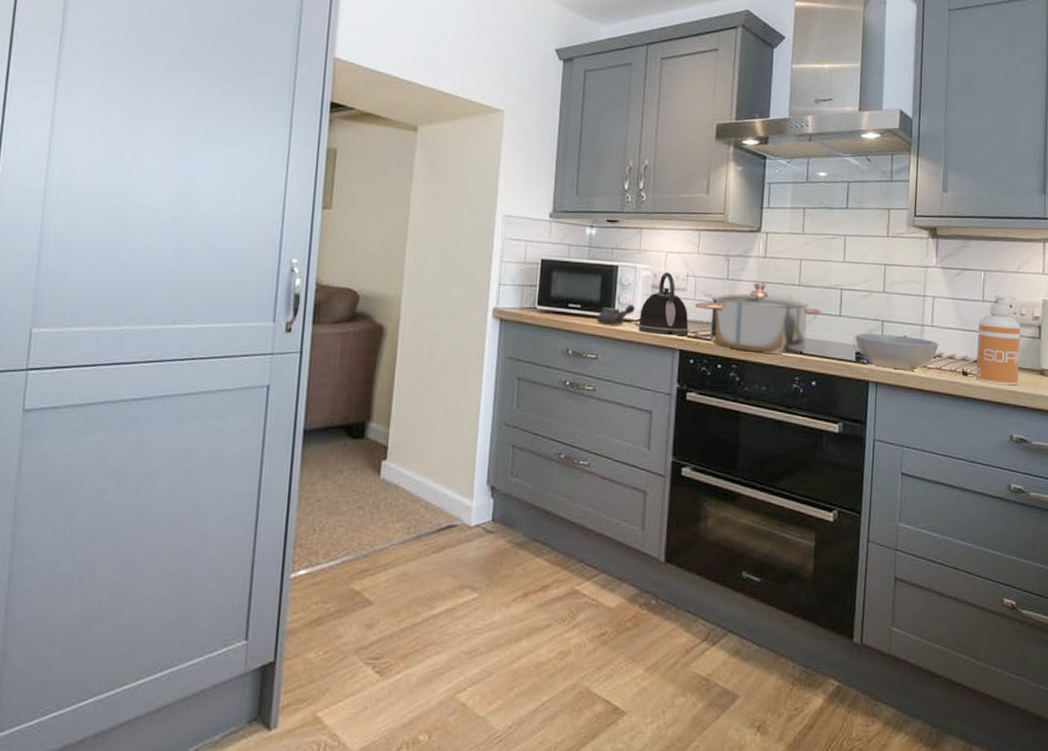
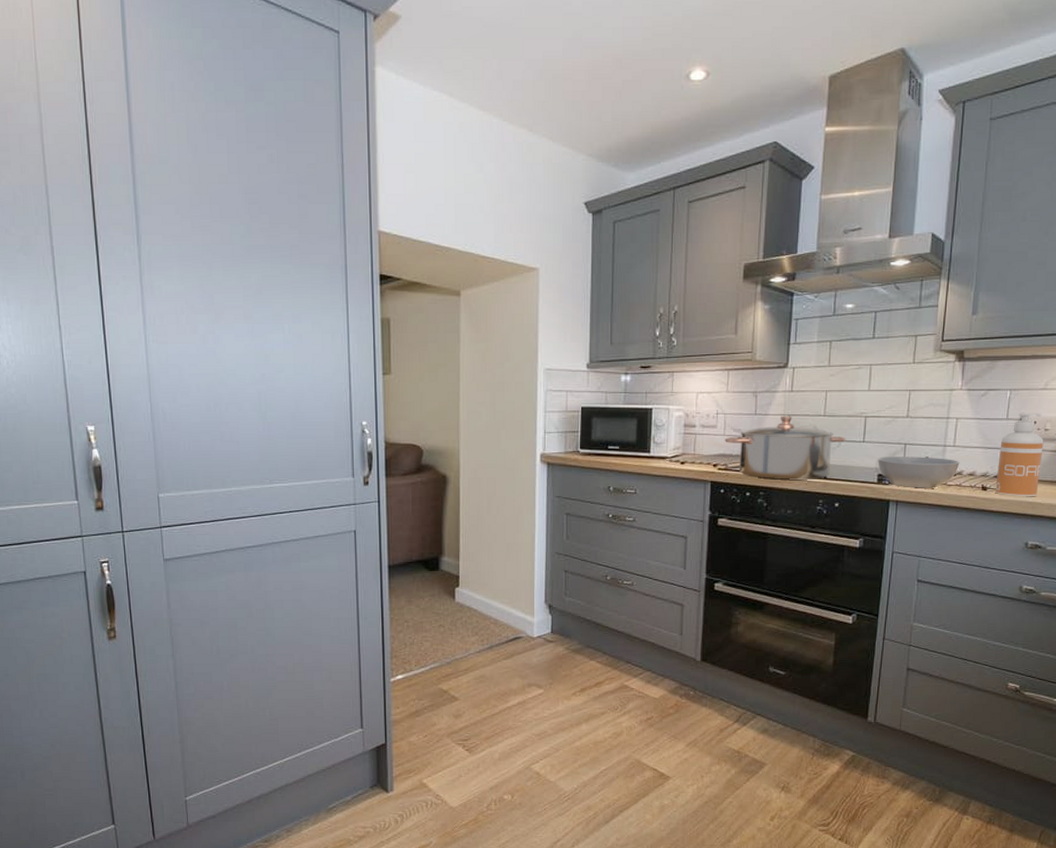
teapot: present [597,303,635,327] -> none [634,442,669,464]
kettle: present [638,272,689,337] -> none [672,411,719,469]

